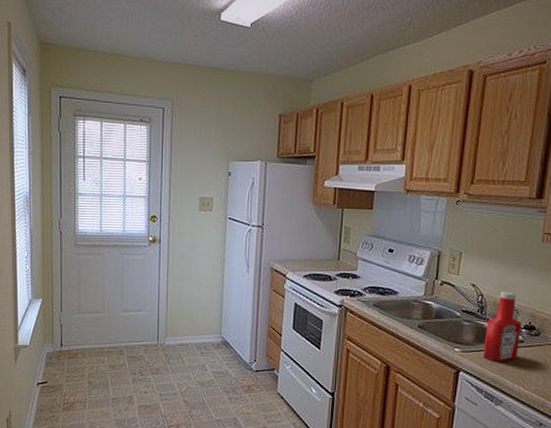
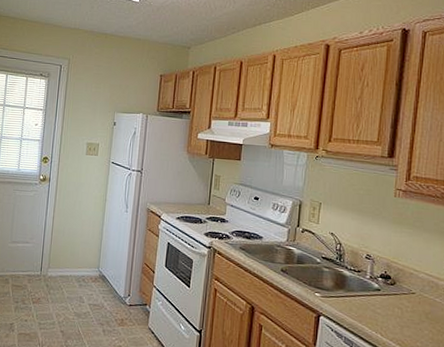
ketchup bottle: present [483,292,522,362] -> none [342,241,378,309]

